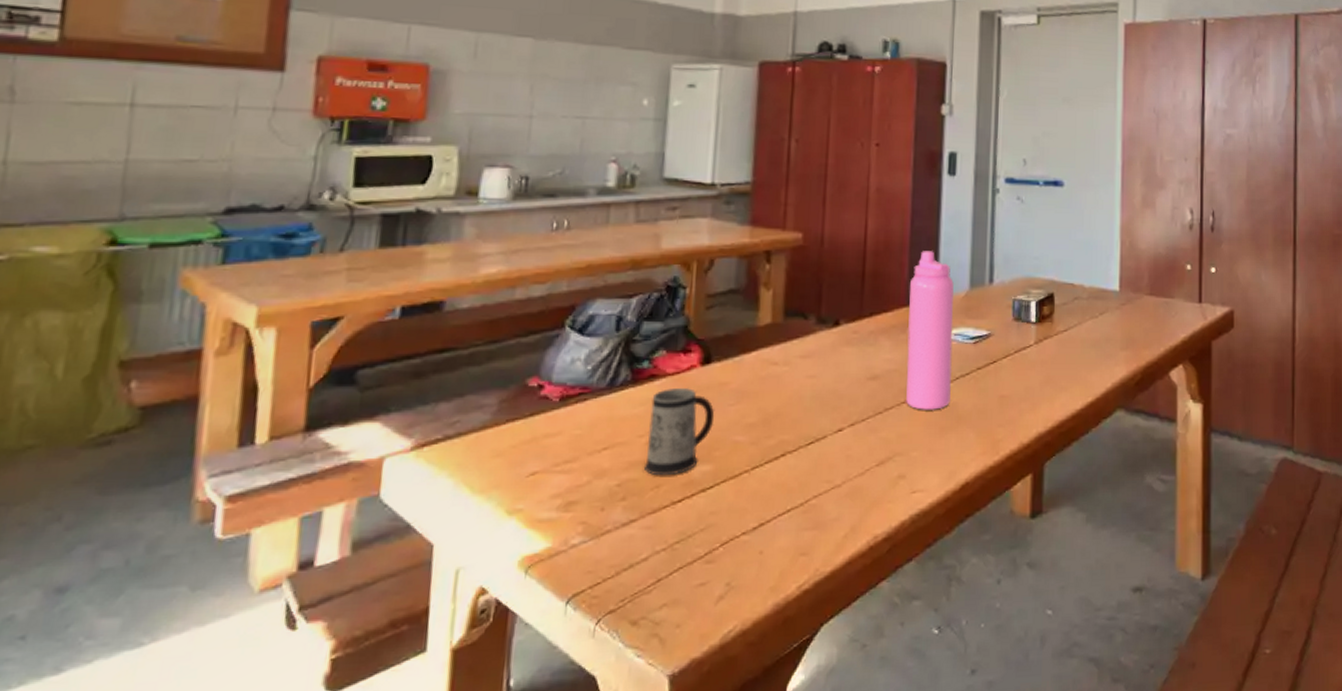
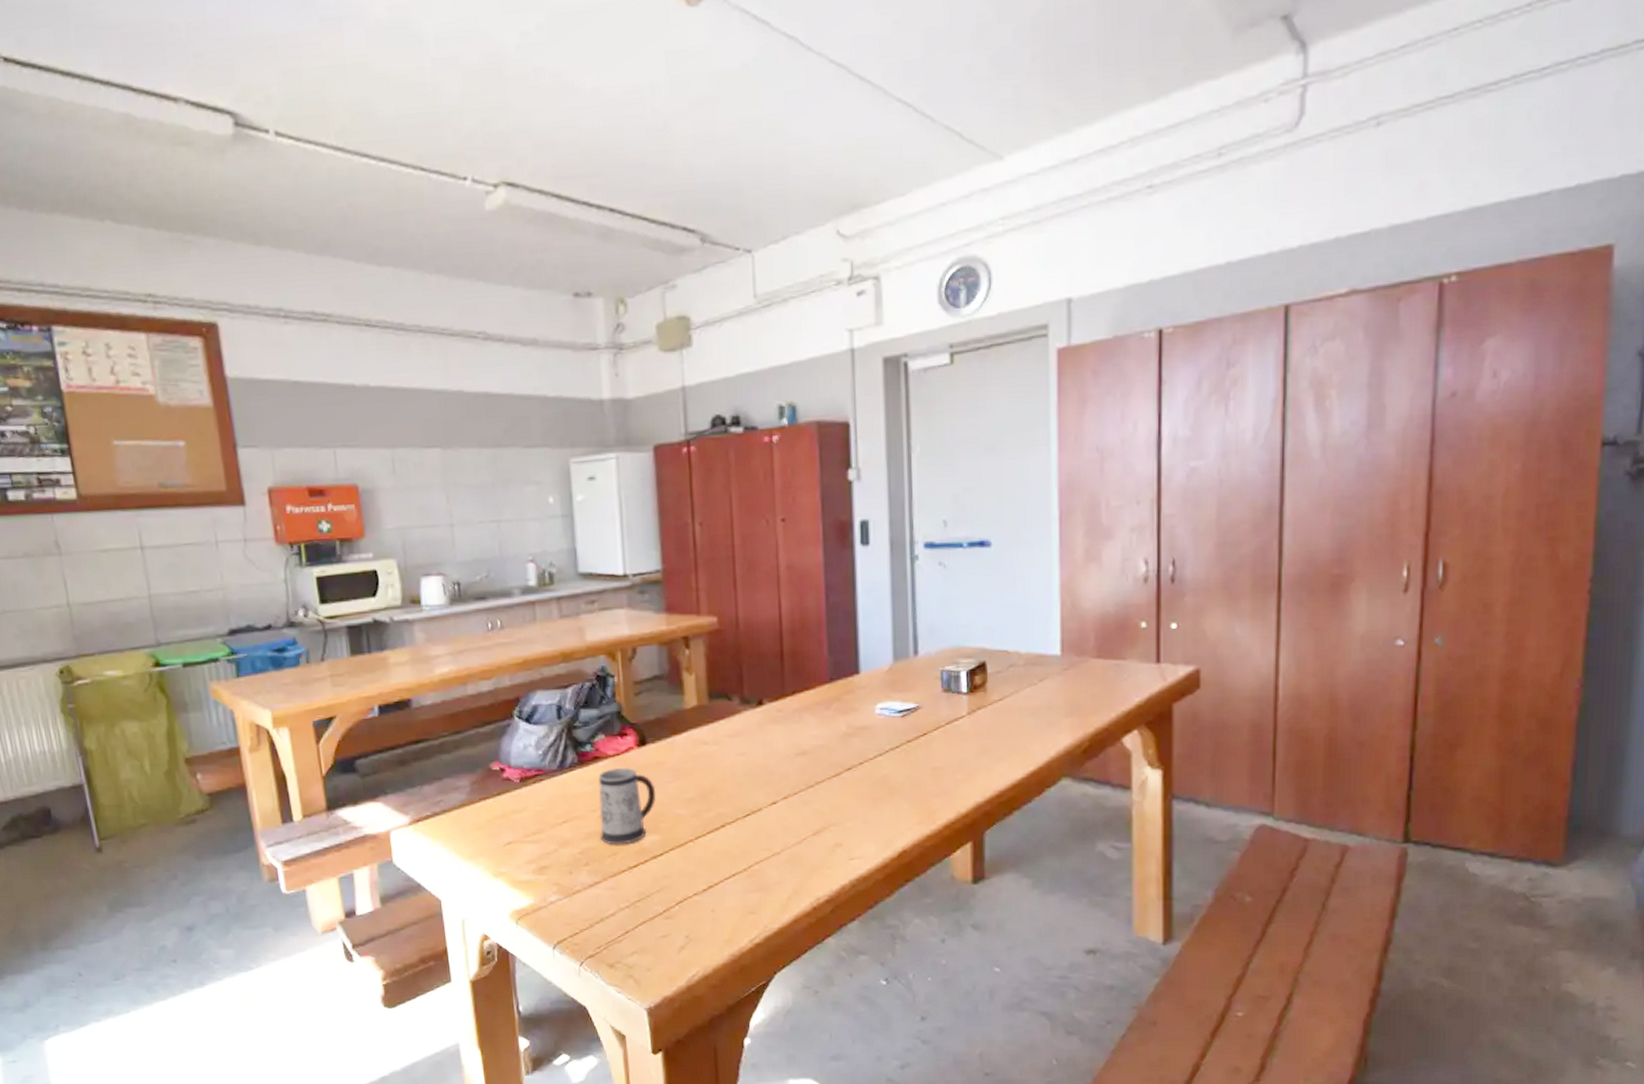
water bottle: present [906,251,954,410] -> none [829,626,881,783]

